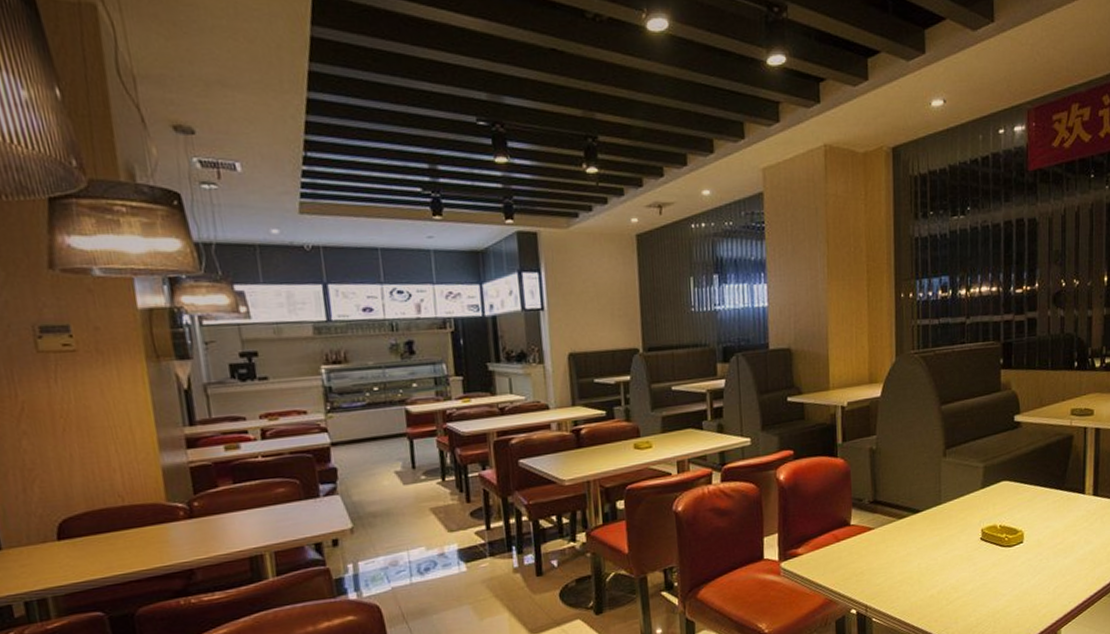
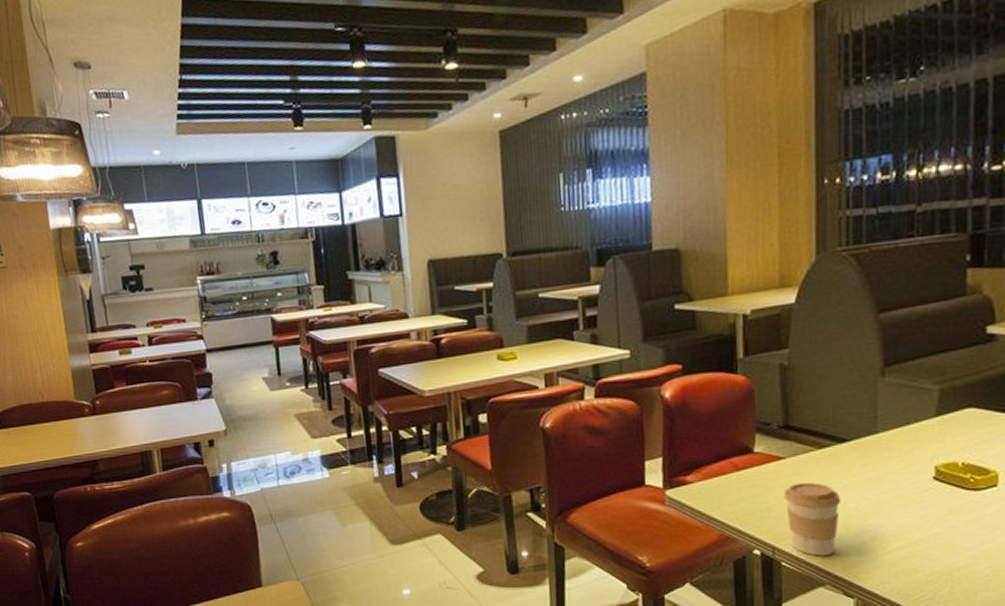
coffee cup: none [873,548,916,611] -> present [783,483,842,557]

